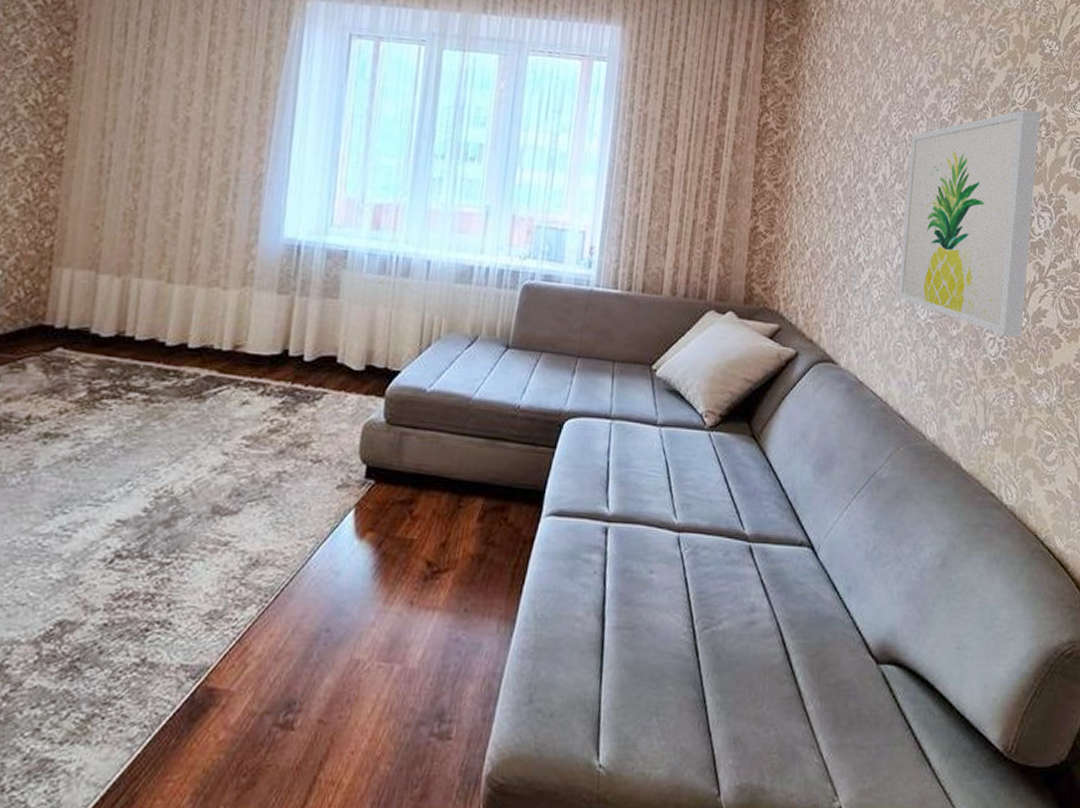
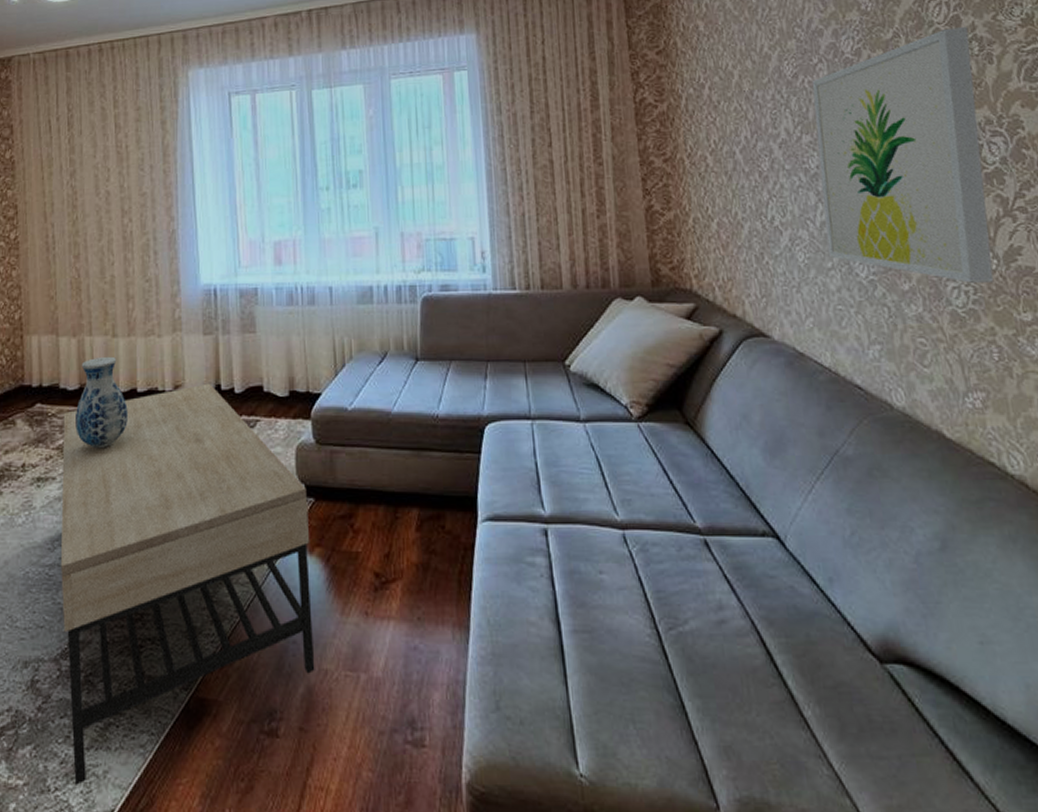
coffee table: none [37,346,368,784] -> present [61,383,315,785]
vase: none [103,303,173,407] -> present [75,356,128,449]

